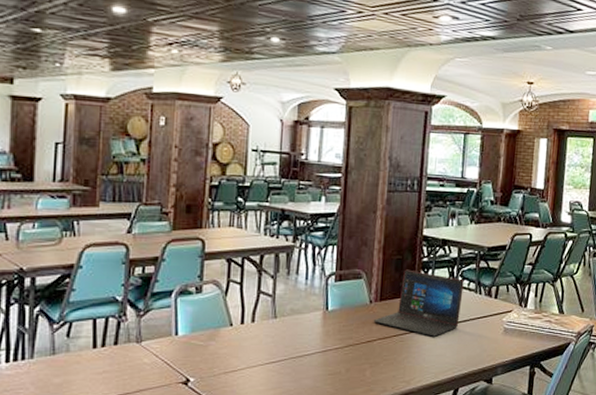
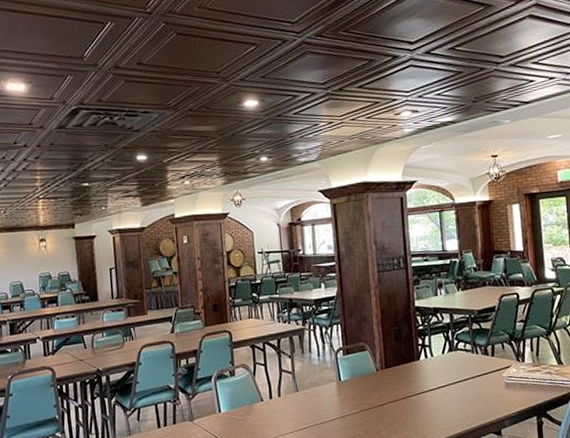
laptop: present [373,269,464,337] -> none [382,338,461,397]

